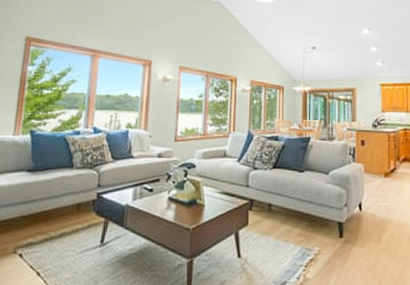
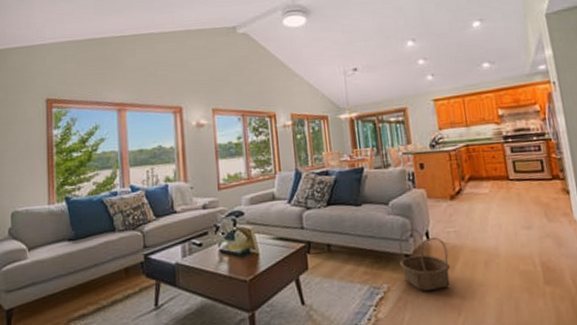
basket: none [333,198,378,258] -> present [398,228,451,292]

